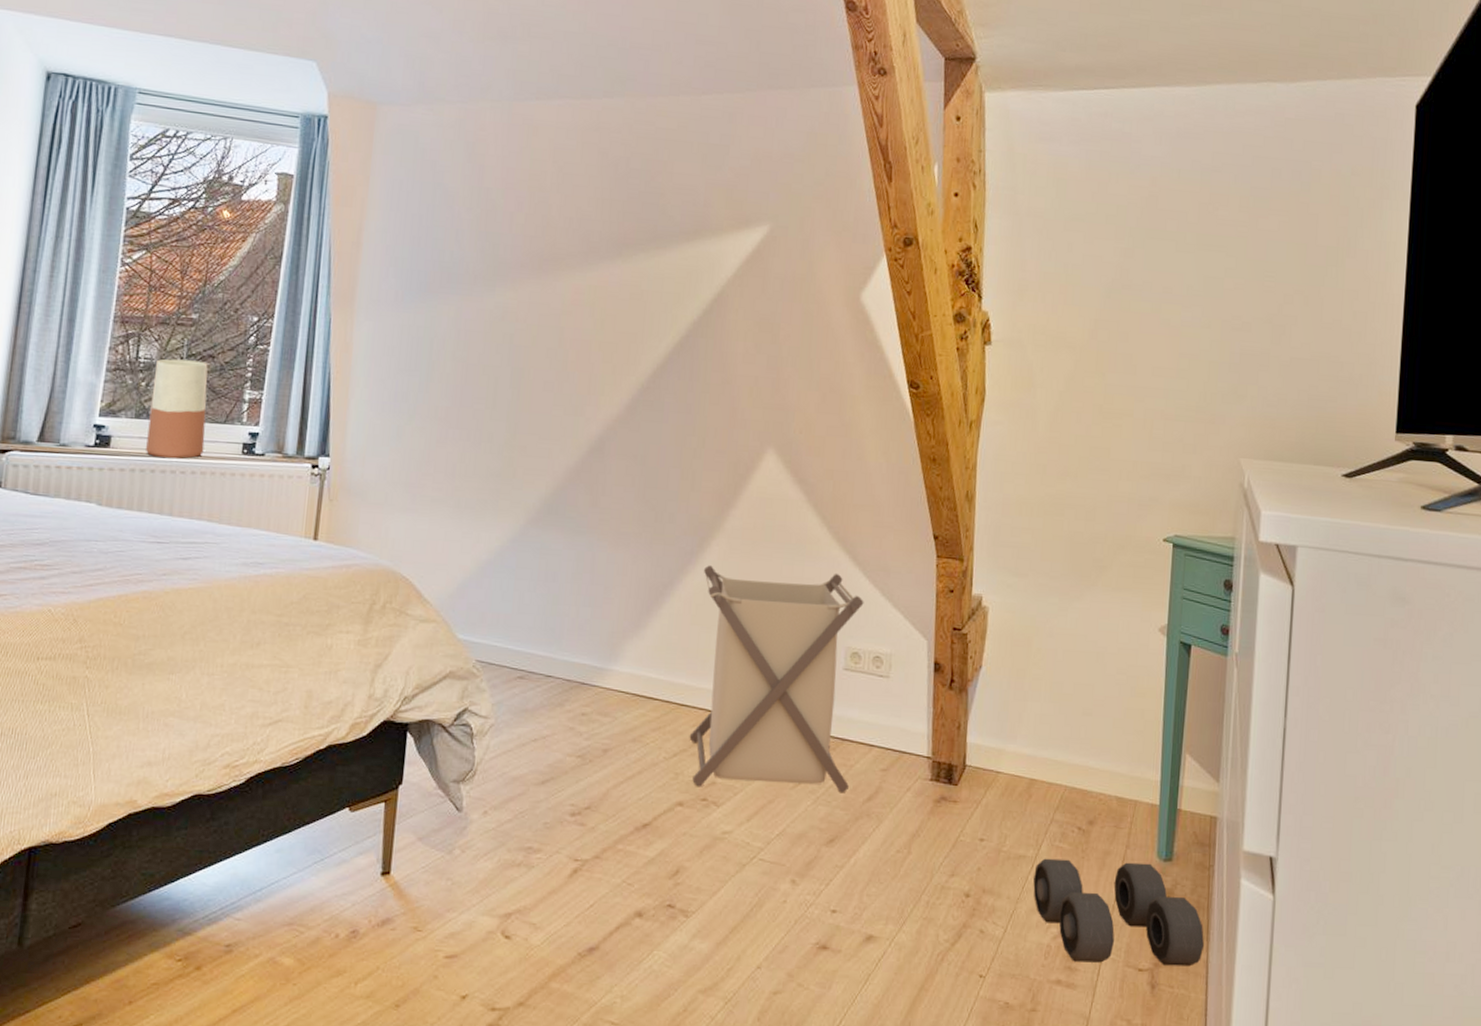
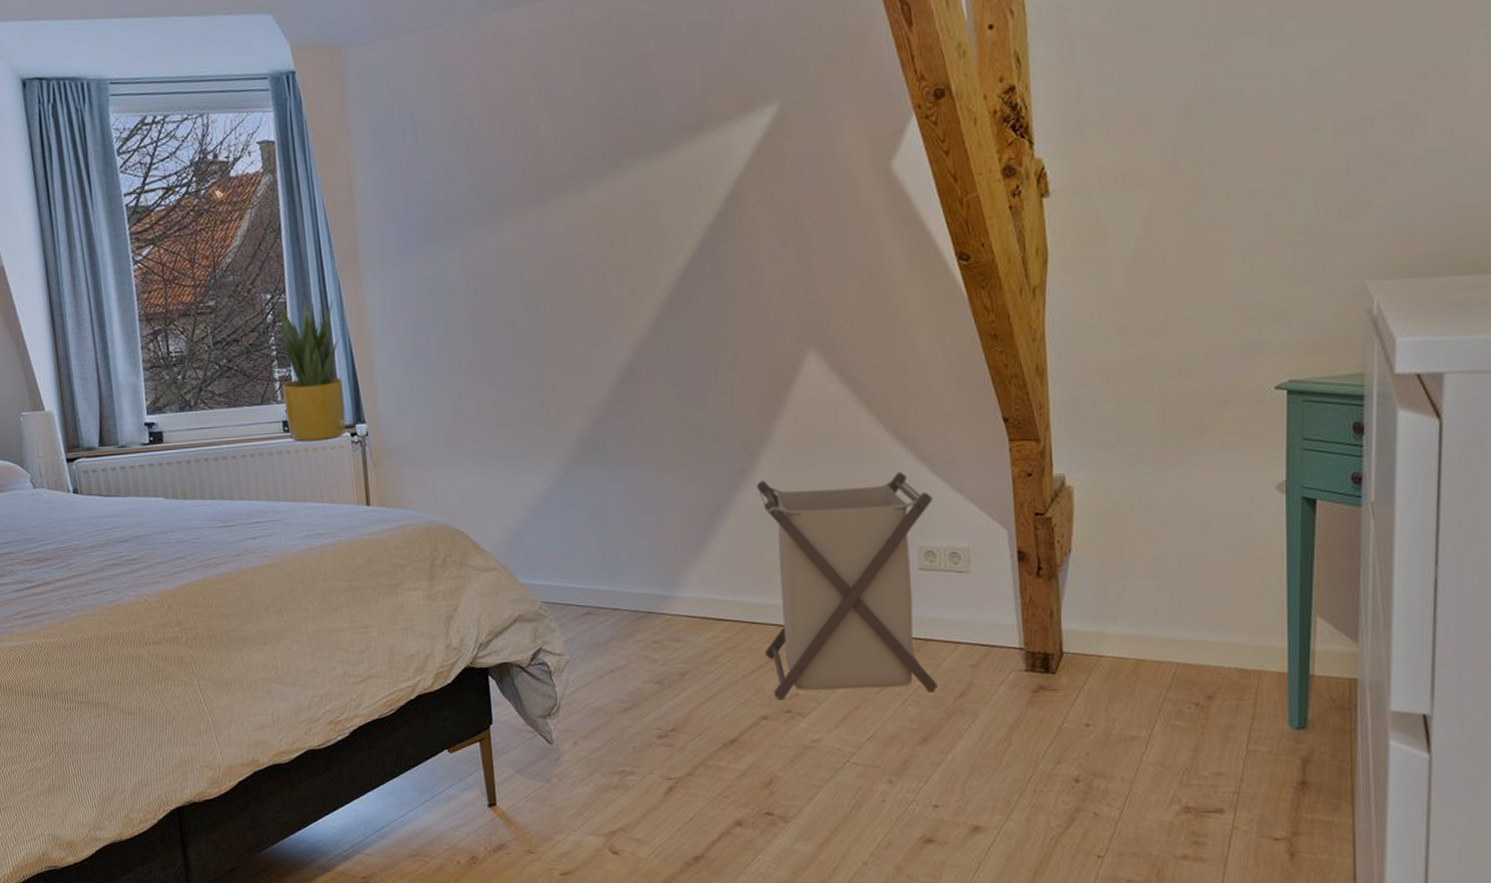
vase: present [146,359,208,459] -> none [187,347,248,446]
planter: none [247,327,321,468] -> present [268,299,346,442]
dumbbell: present [1033,858,1205,967] -> none [1149,733,1350,836]

